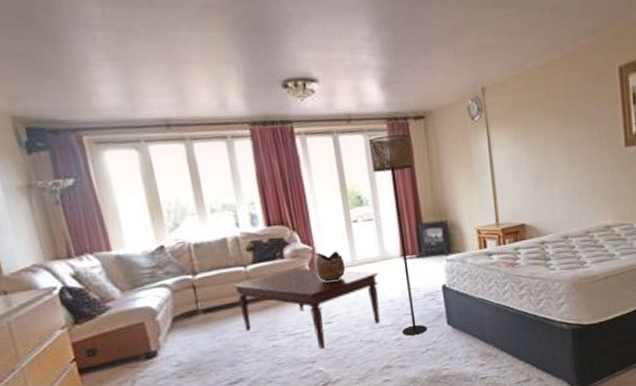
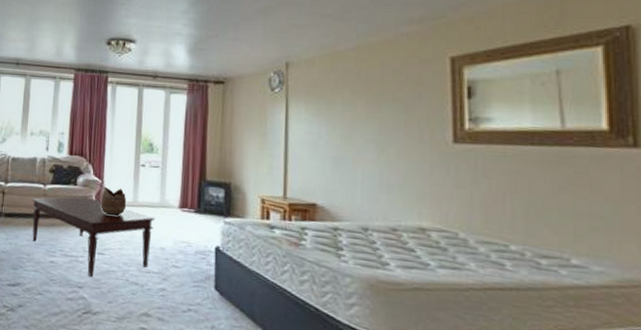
floor lamp: present [368,134,427,336] -> none [167,93,207,291]

